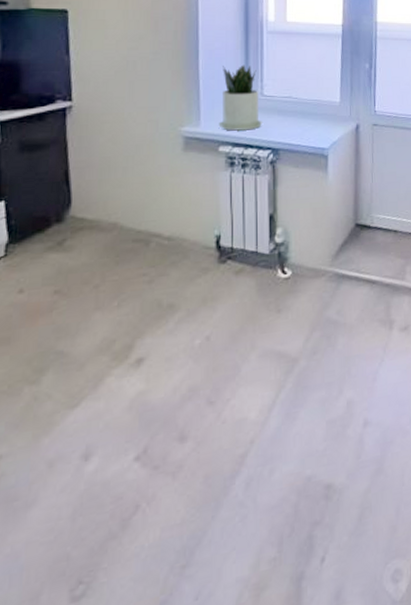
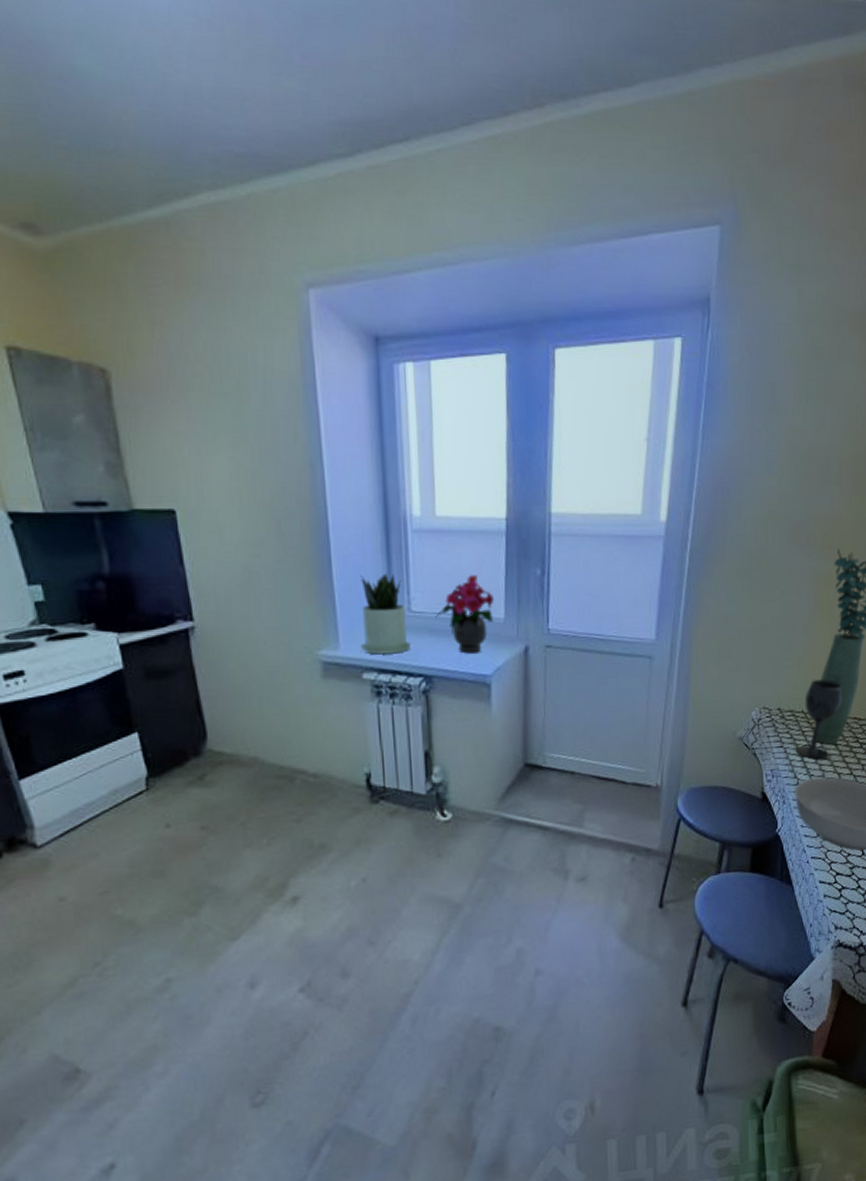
potted flower: none [284,67,332,130] -> present [436,575,495,654]

